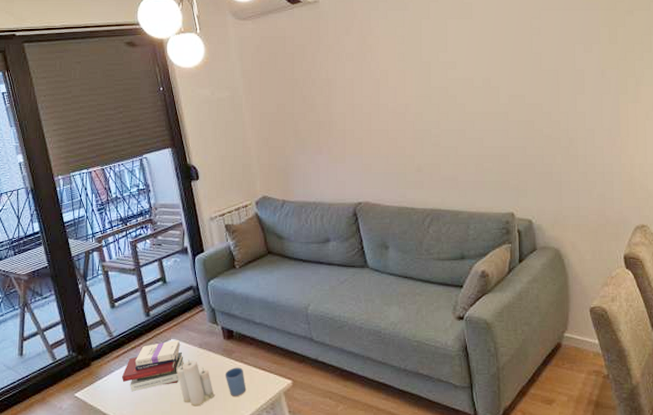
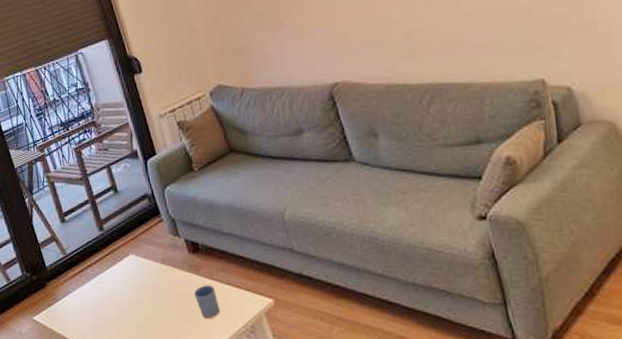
books: present [122,339,185,392] -> none [81,255,148,315]
candle: present [176,359,214,407] -> none [138,277,185,330]

